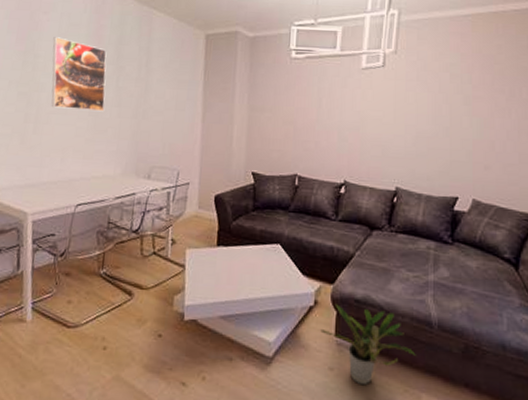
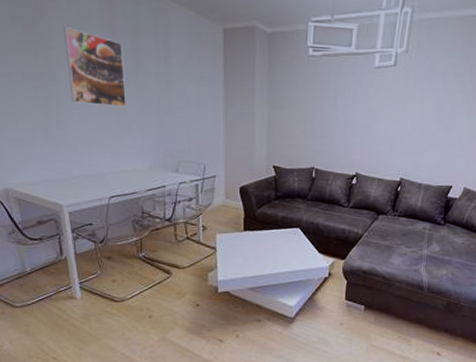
potted plant: present [320,304,418,386] -> none [333,275,410,335]

